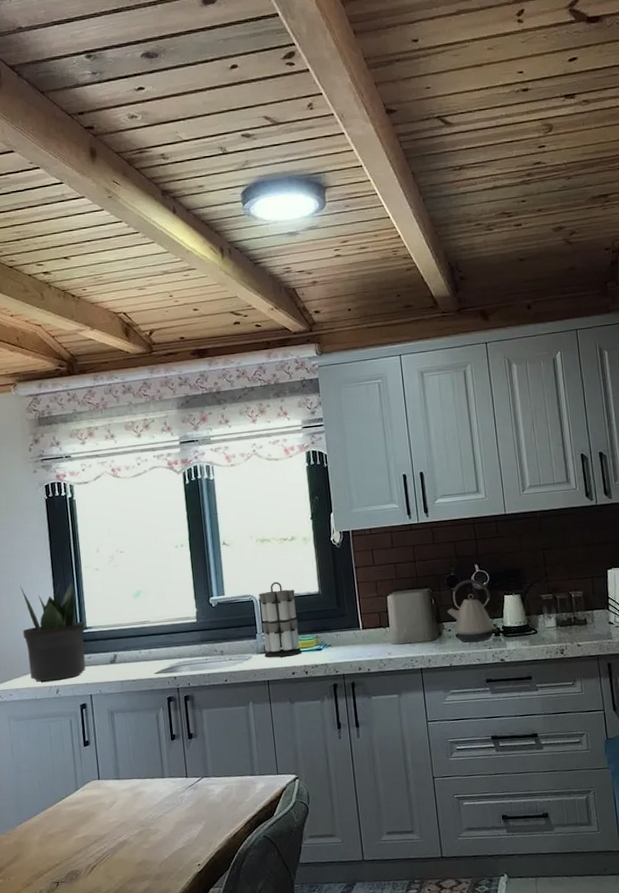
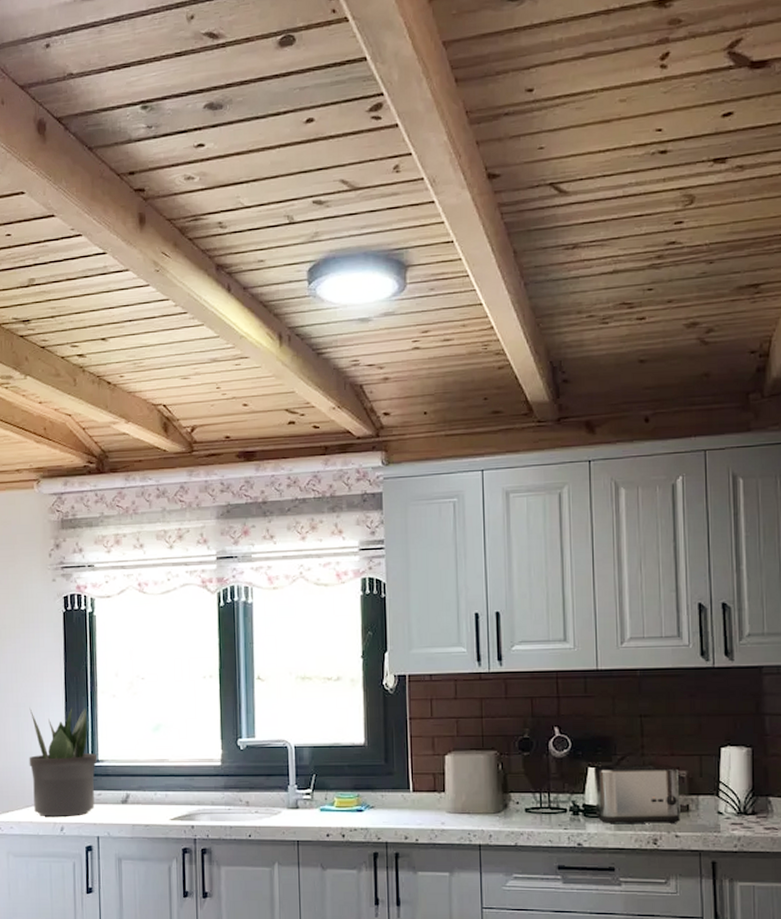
spice rack: present [258,581,302,658] -> none [294,727,340,815]
kettle: present [446,579,497,642] -> none [515,744,576,819]
toaster: none [509,587,581,641] -> present [594,764,684,824]

